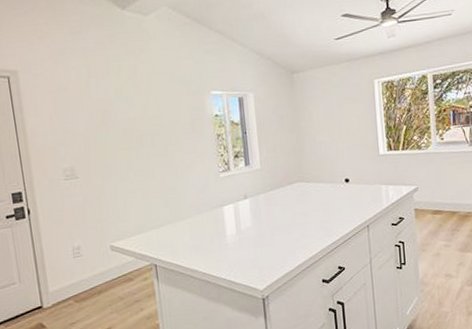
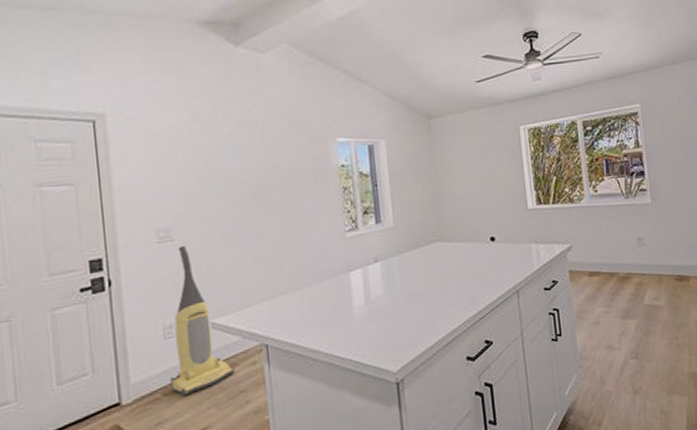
vacuum cleaner: none [79,182,131,303] -> present [170,245,235,396]

